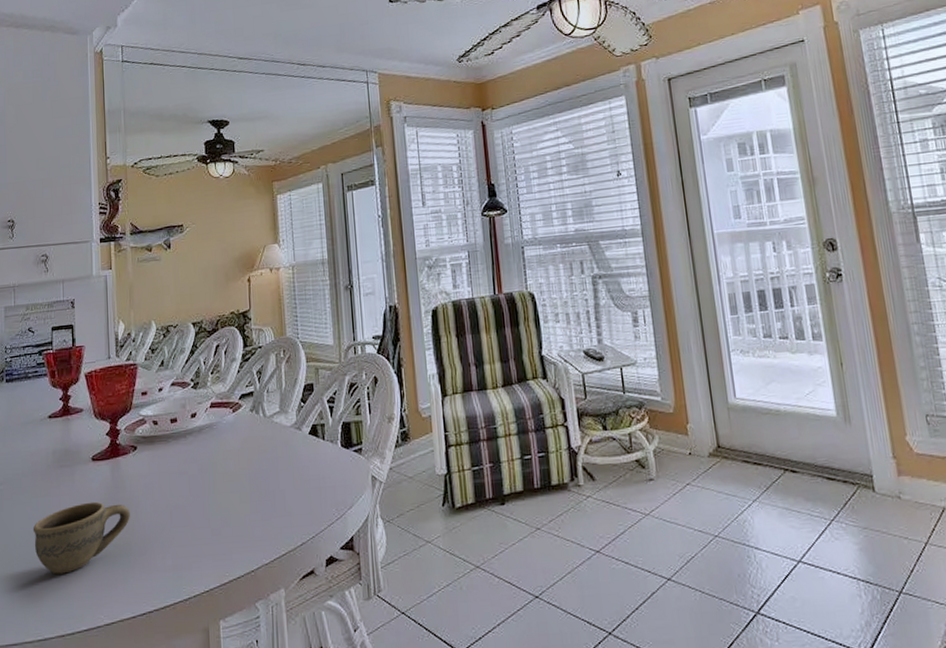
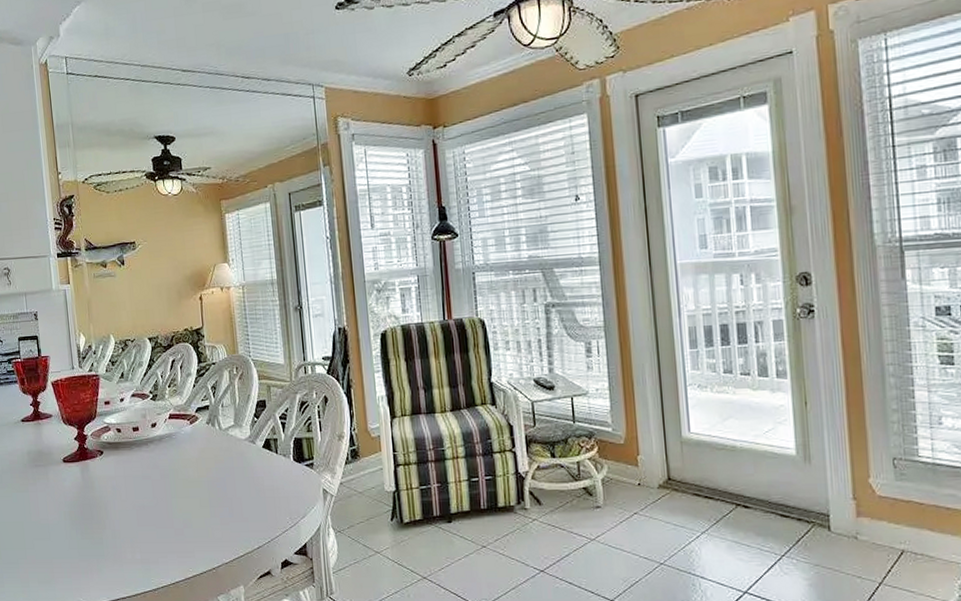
cup: present [32,501,130,575] -> none [15,499,101,561]

